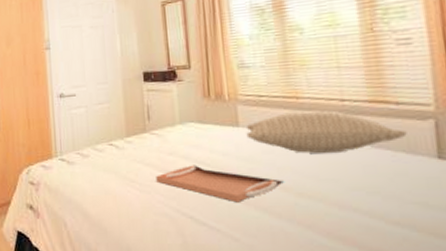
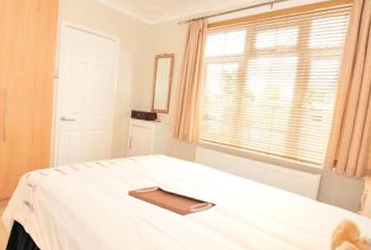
pillow: present [246,110,407,153] -> none [198,157,302,190]

